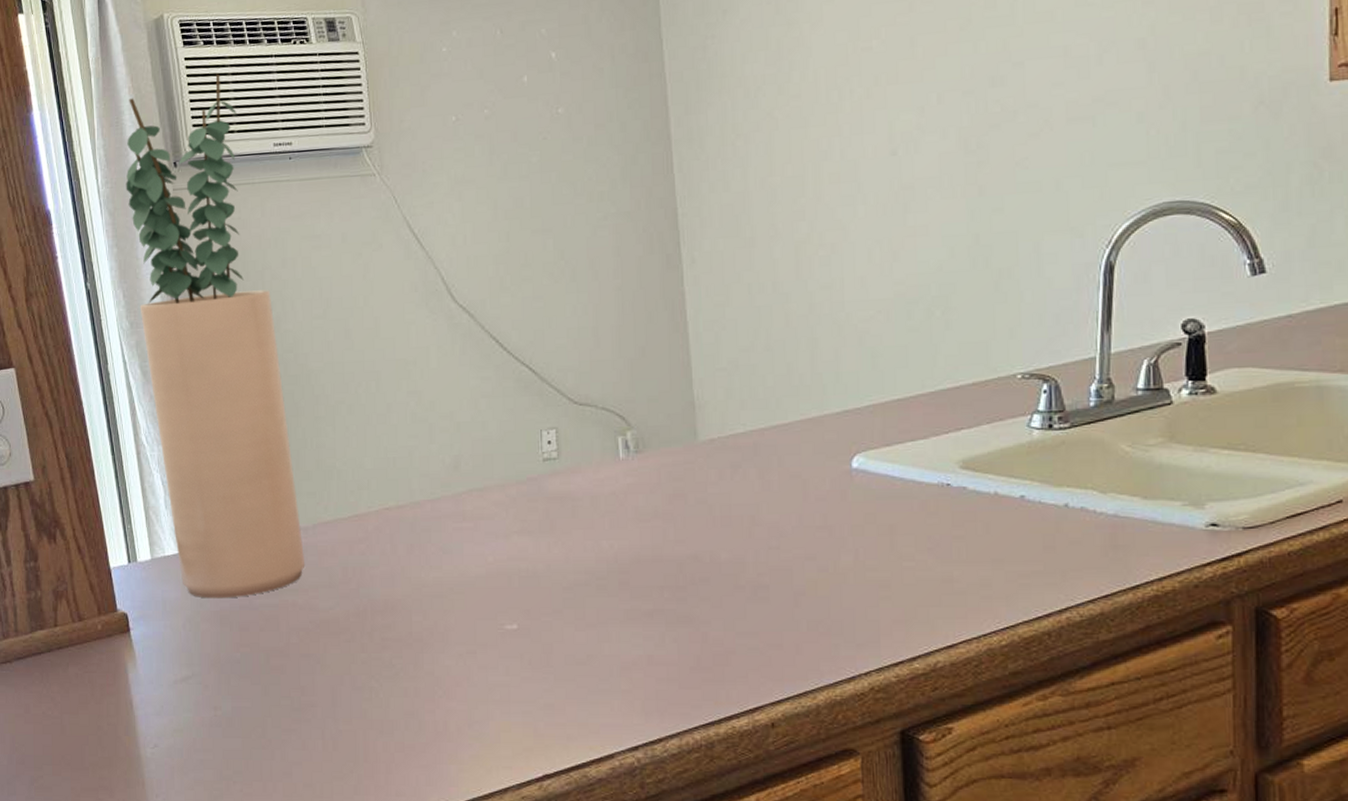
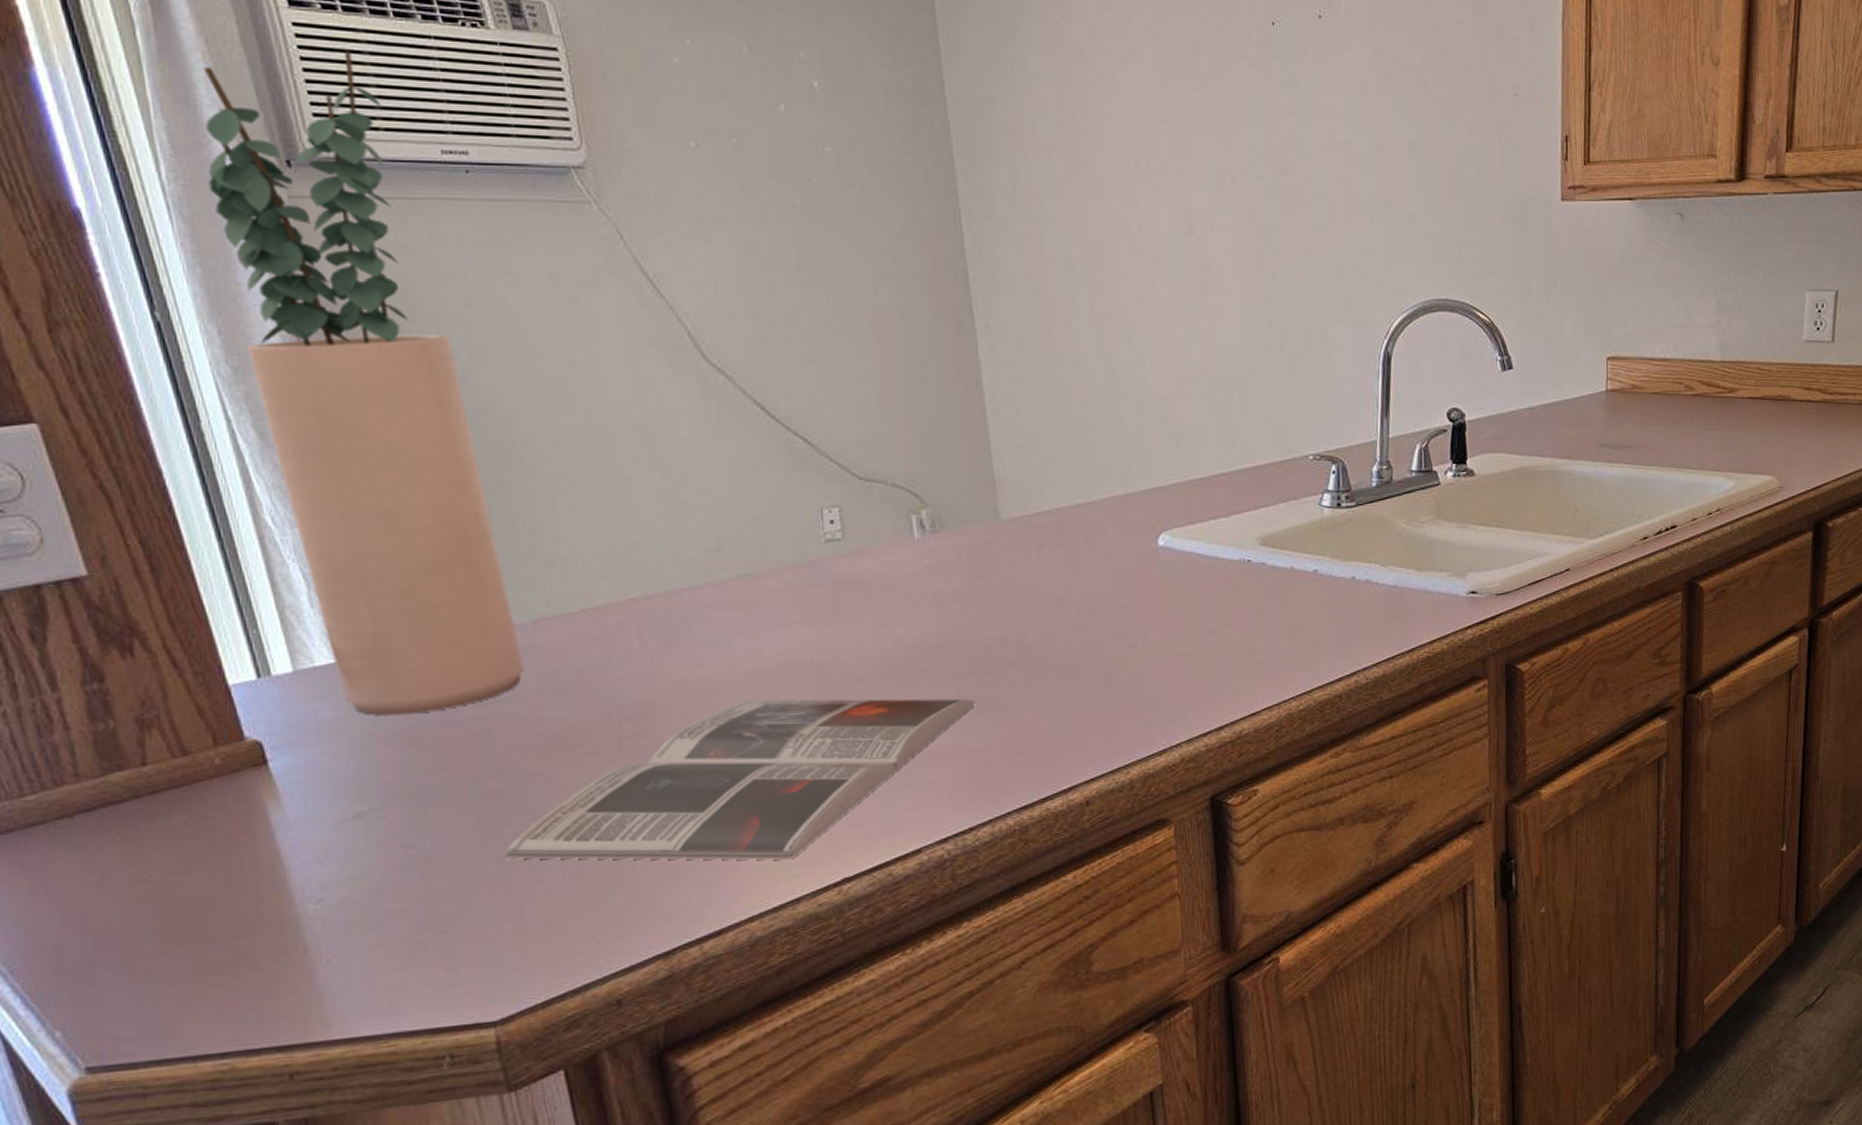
magazine: none [280,602,671,752] -> present [502,698,978,861]

